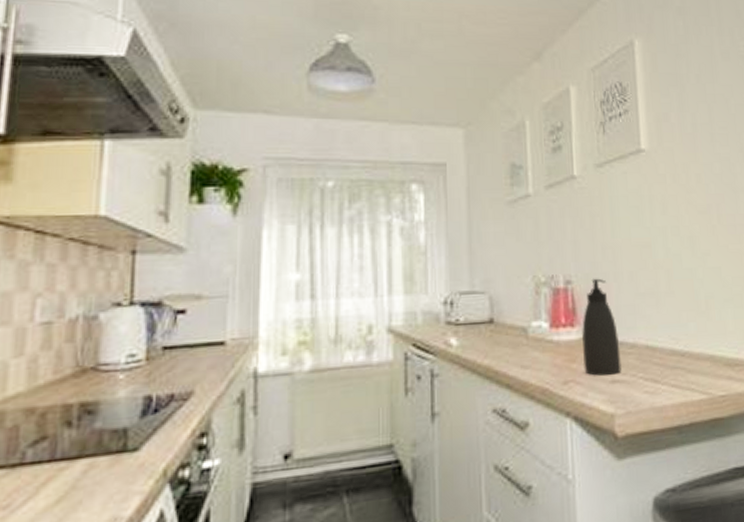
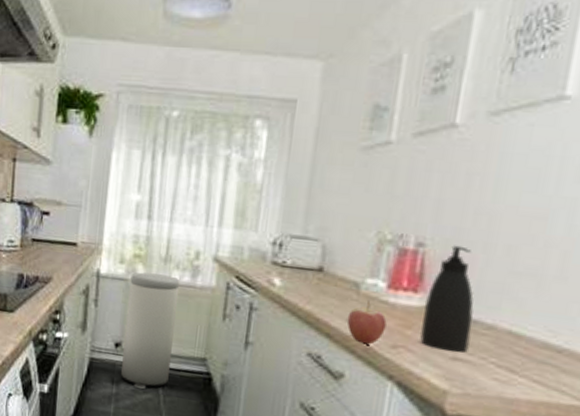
pedal bin: none [295,358,355,506] -> present [121,272,180,390]
fruit: none [522,342,556,387] -> present [346,300,387,345]

